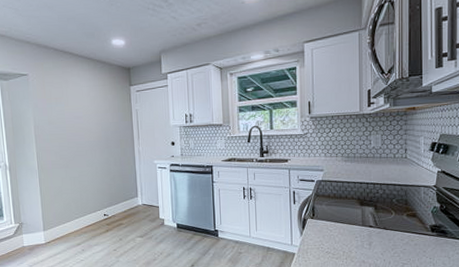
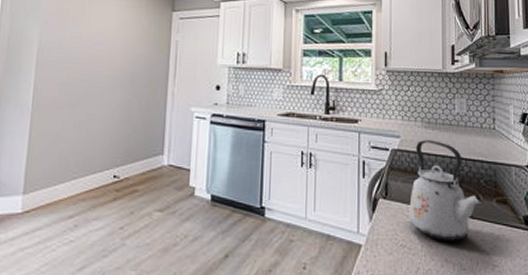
kettle: none [333,171,395,247] -> present [409,140,483,241]

